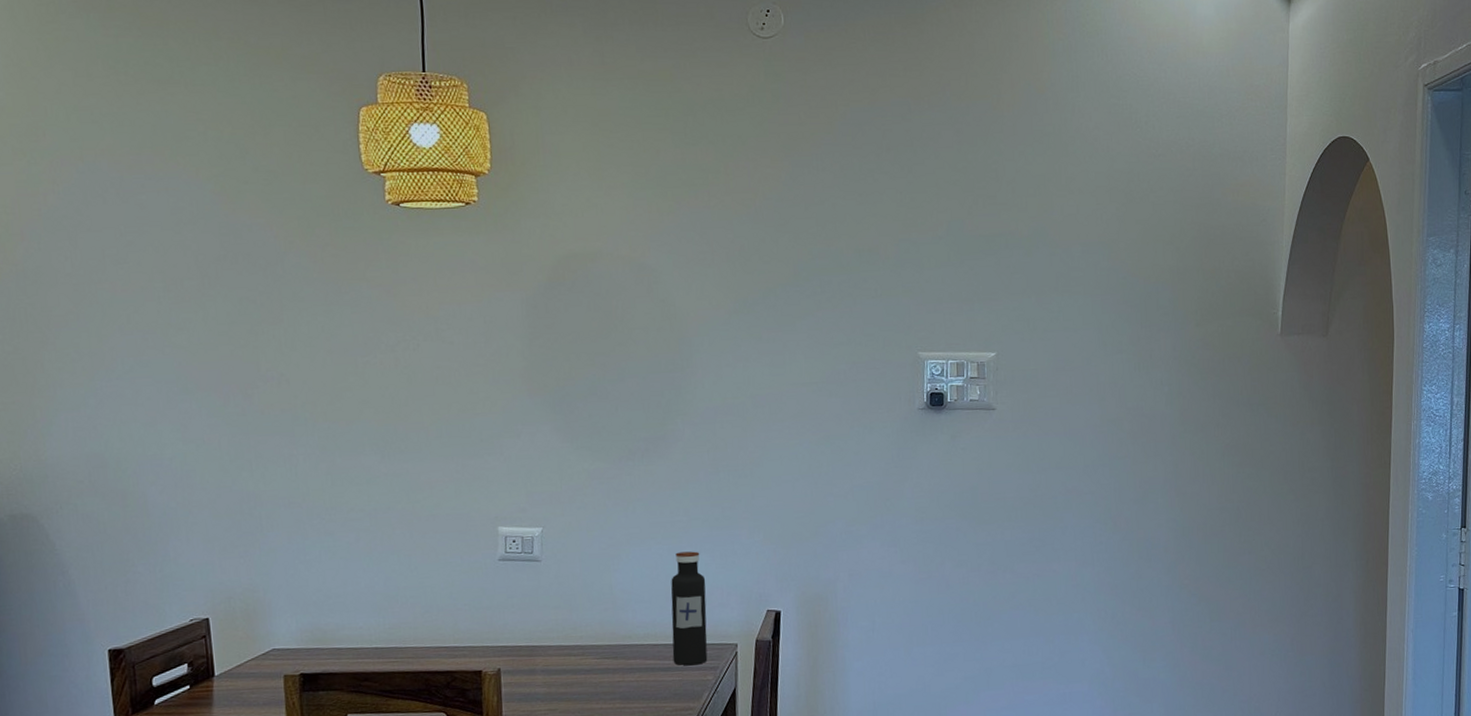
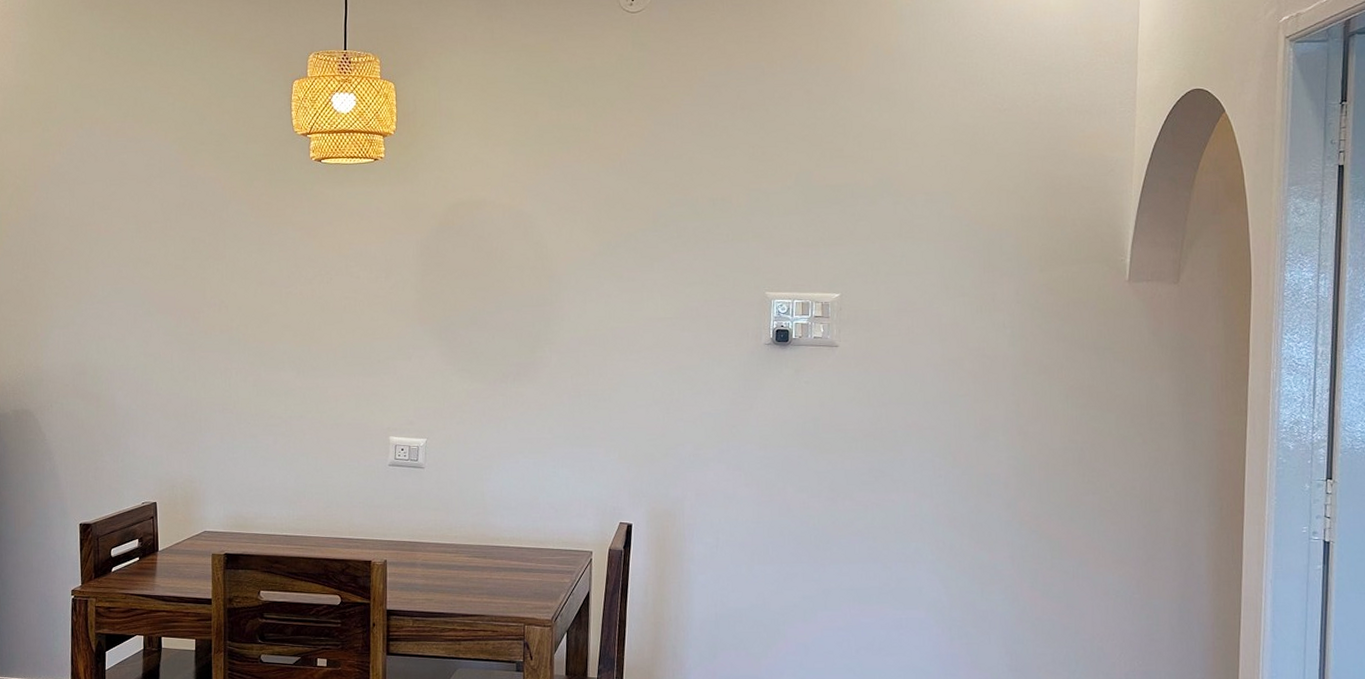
water bottle: present [670,551,708,666] -> none [534,466,566,569]

